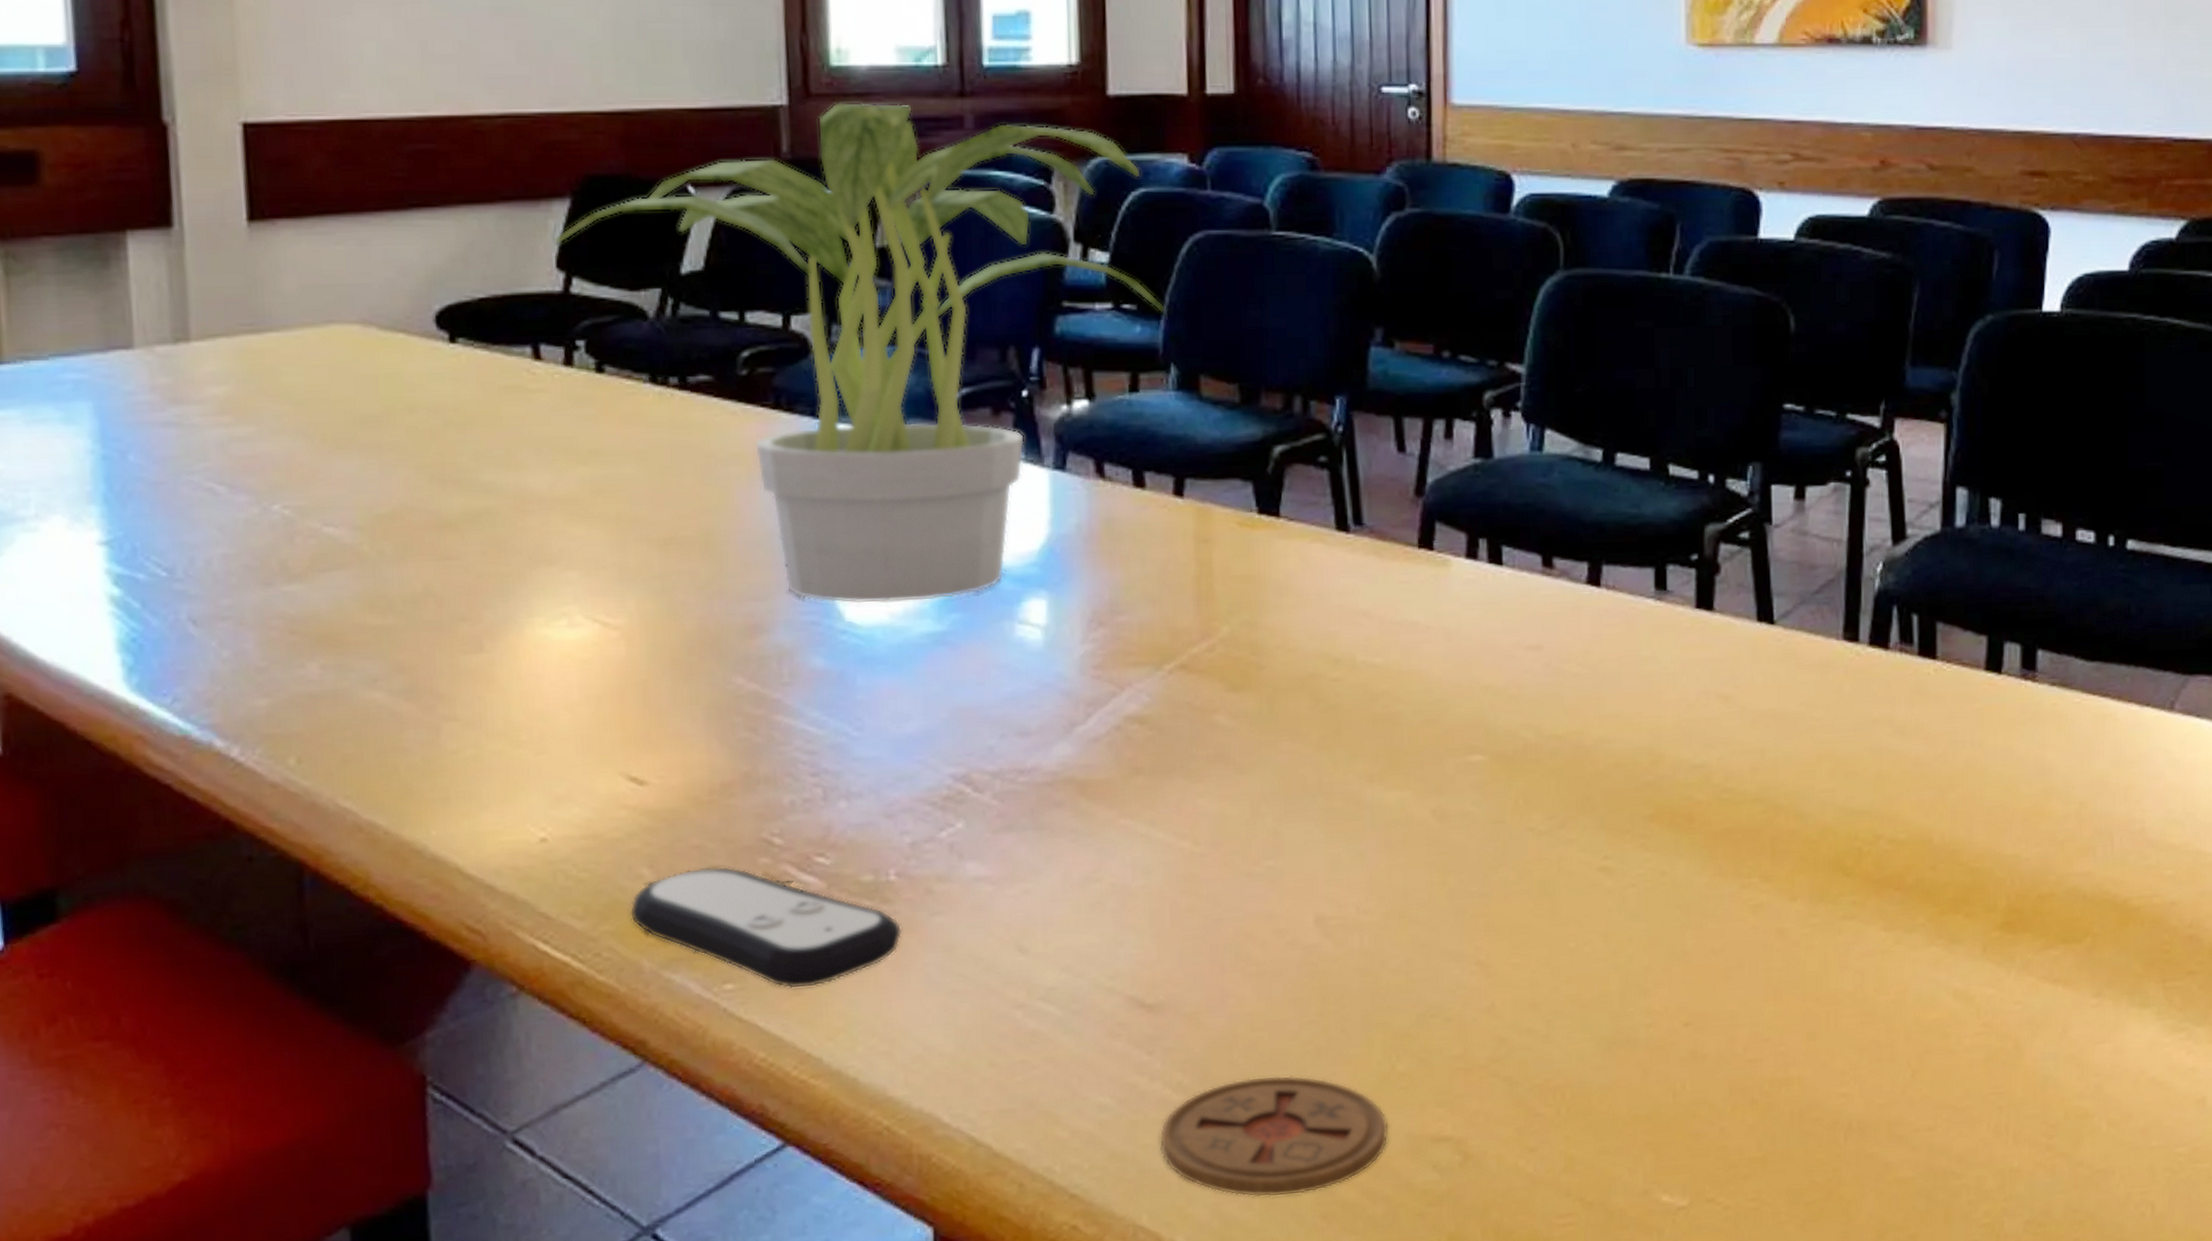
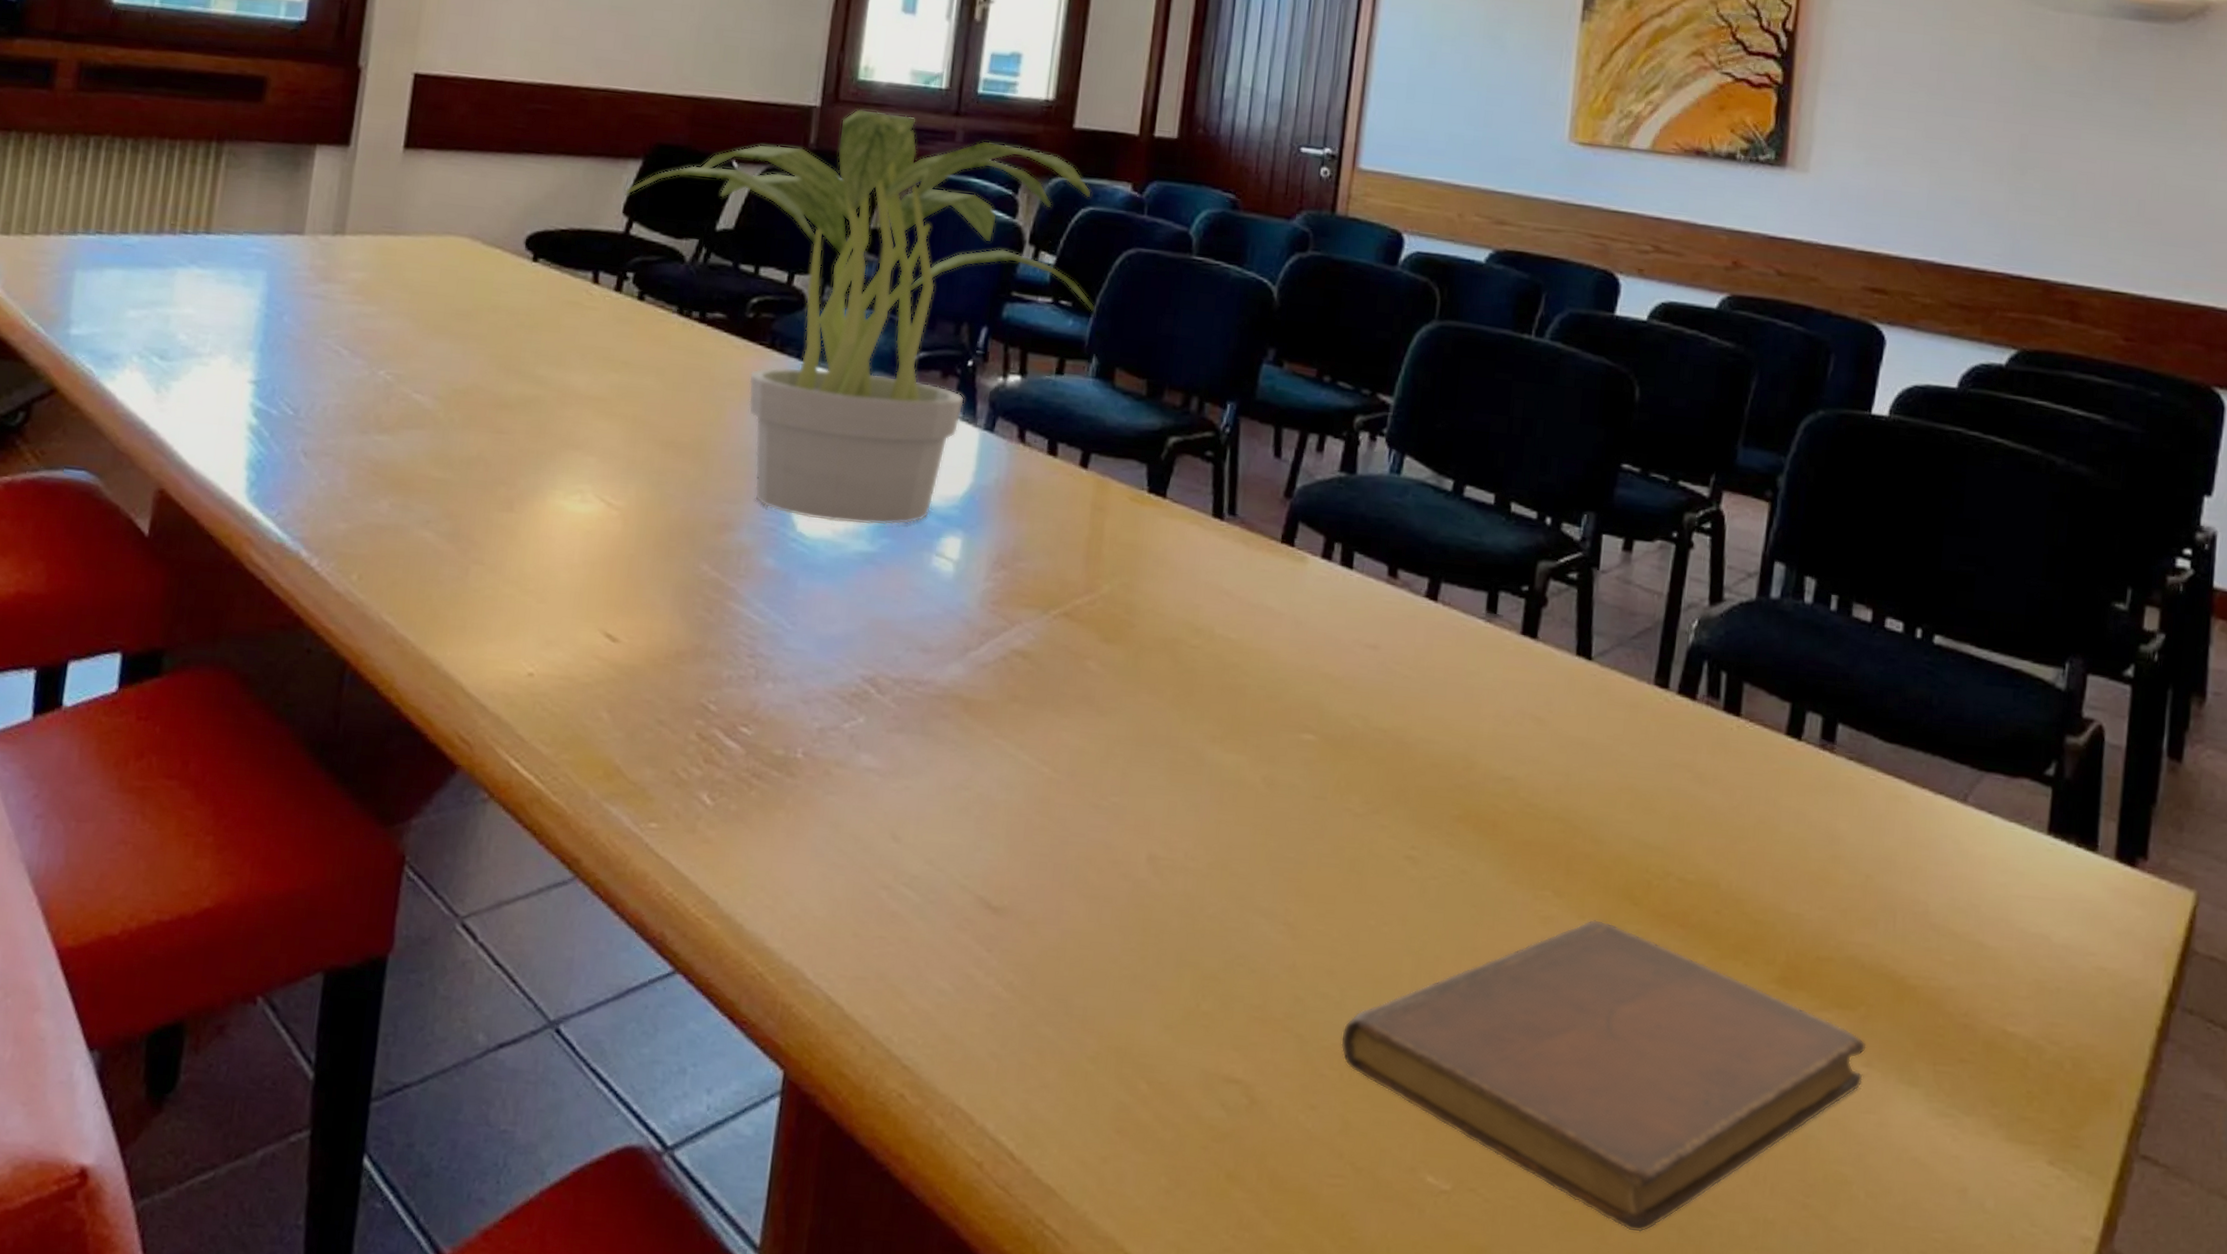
remote control: present [629,866,903,989] -> none [586,719,801,839]
coaster: present [1159,1075,1389,1198] -> none [984,989,1187,1107]
notebook: none [1553,898,2095,1208] -> present [1340,919,1867,1232]

